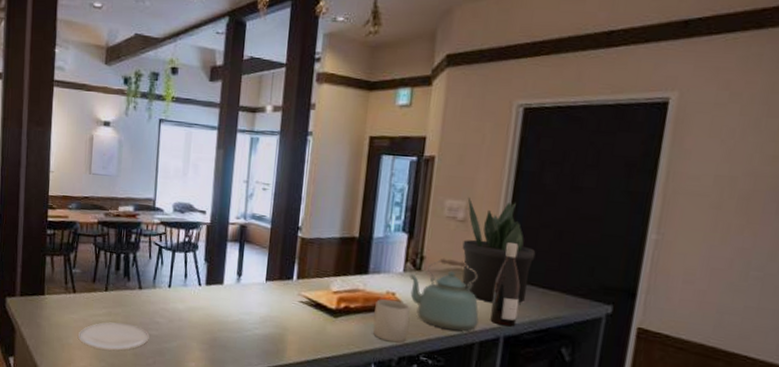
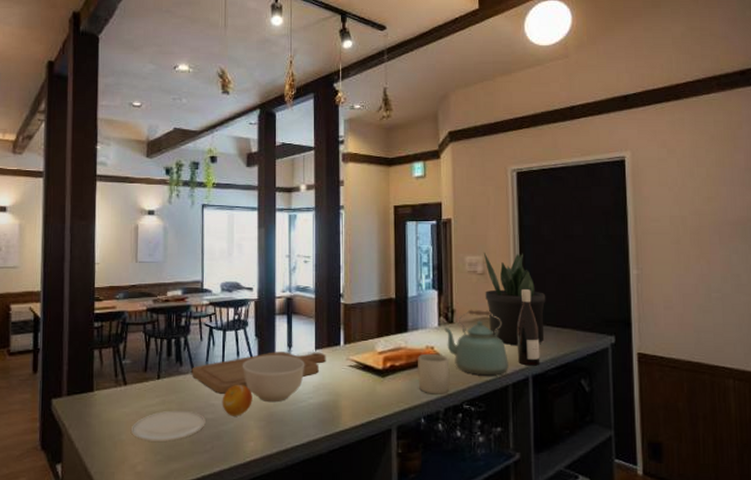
chopping board: none [138,278,277,313] -> present [191,352,326,394]
fruit: none [166,305,198,337] -> present [222,384,252,416]
bowl: none [189,280,254,328] -> present [243,355,305,403]

